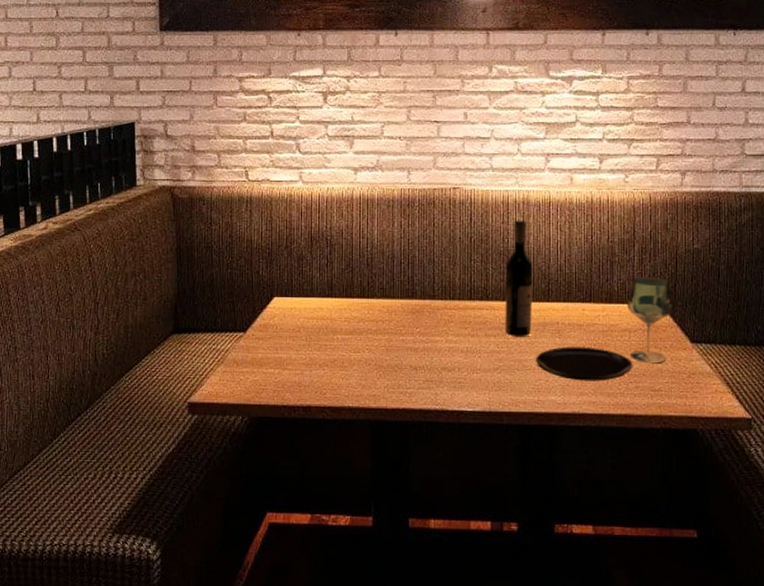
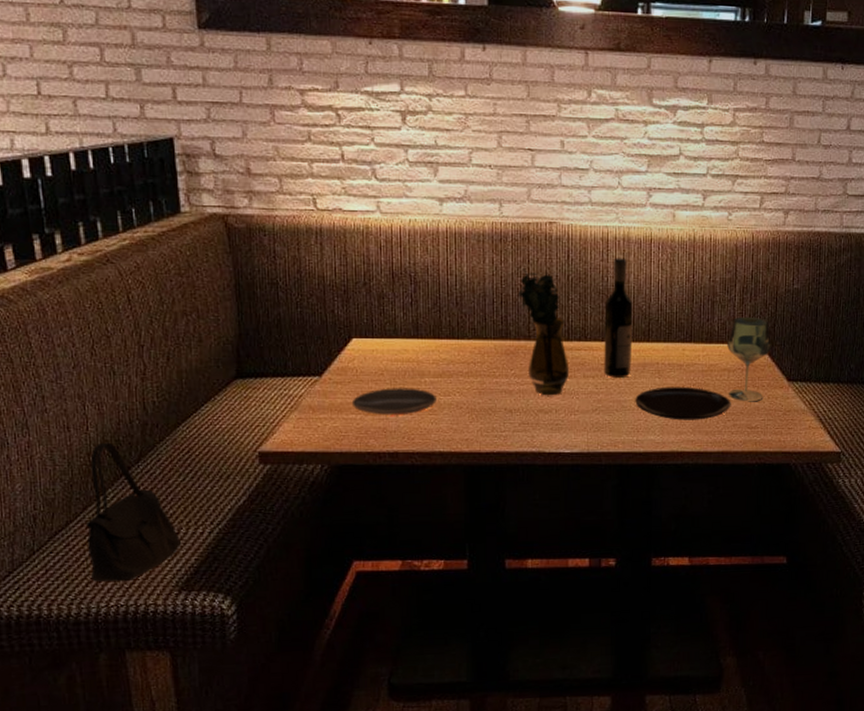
handbag: none [39,390,118,522] -> present [85,442,182,583]
plate: none [271,344,347,371] -> present [351,388,437,416]
vase: none [423,231,472,353] -> present [517,268,570,395]

